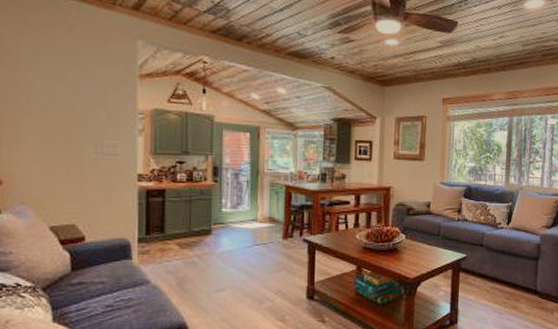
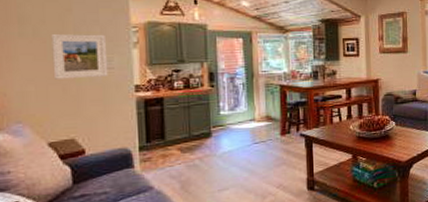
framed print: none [58,114,113,164] -> present [51,33,108,79]

